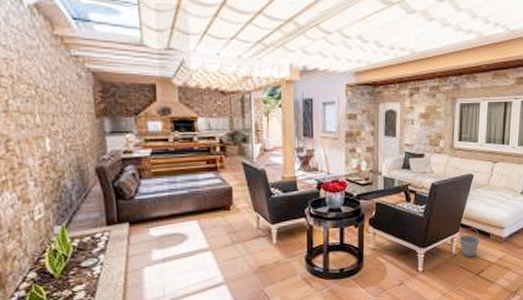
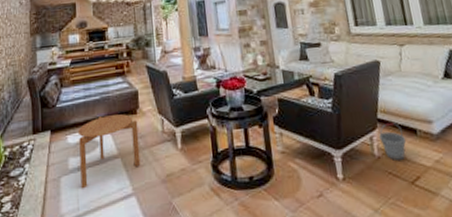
side table: none [162,210,233,279] -> present [77,114,141,189]

